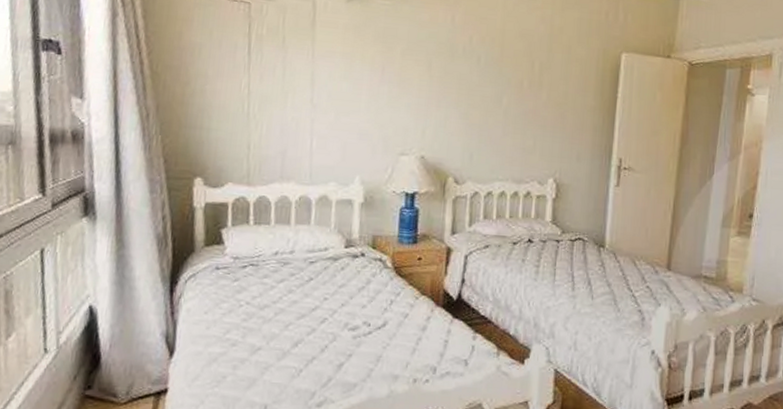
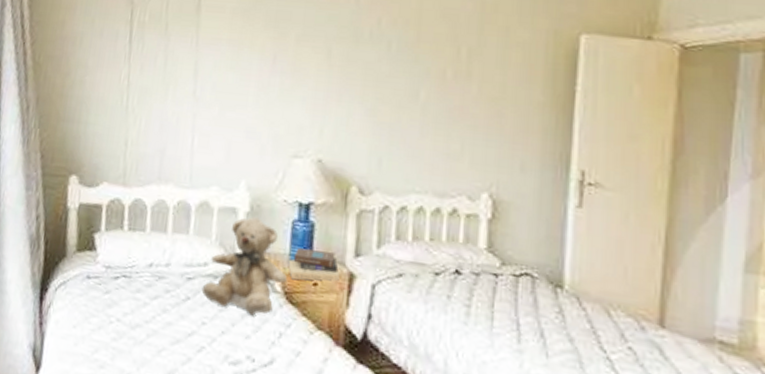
teddy bear: none [323,206,397,289] -> present [201,217,288,316]
books: none [397,230,440,257] -> present [288,248,340,282]

